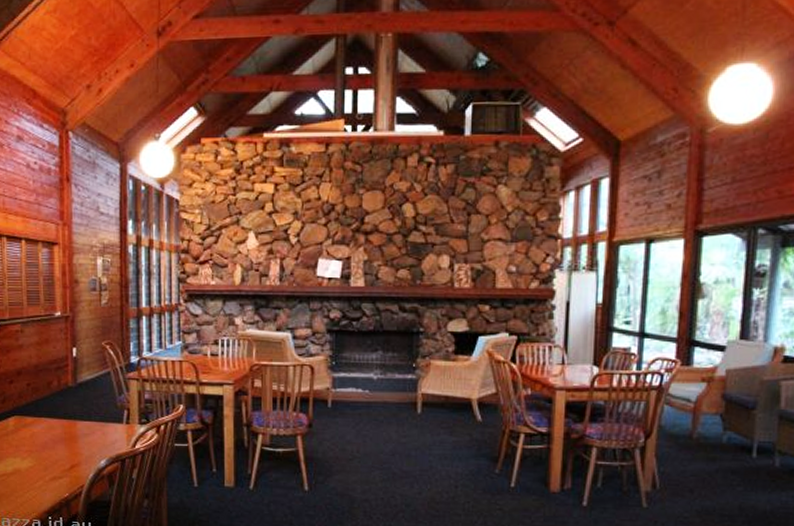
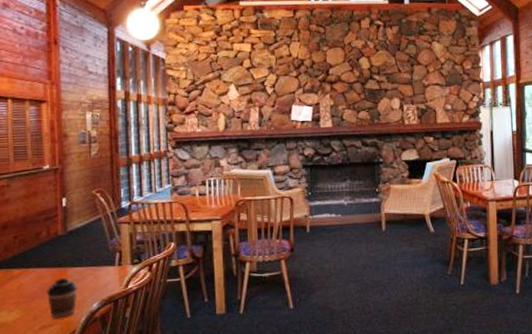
coffee cup: none [57,430,86,471] -> present [47,277,78,319]

